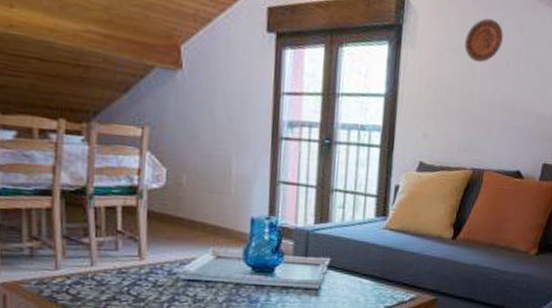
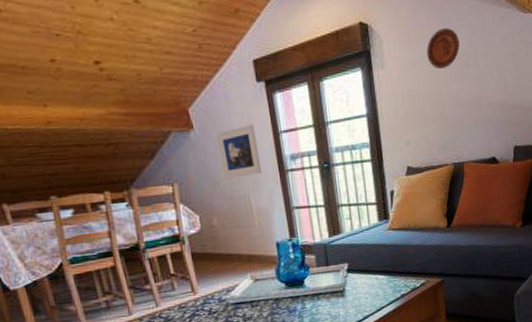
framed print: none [206,77,254,136] -> present [216,124,262,179]

